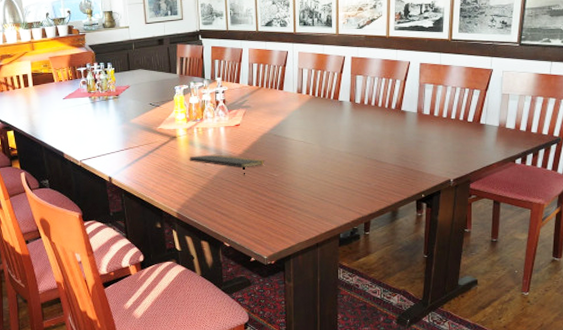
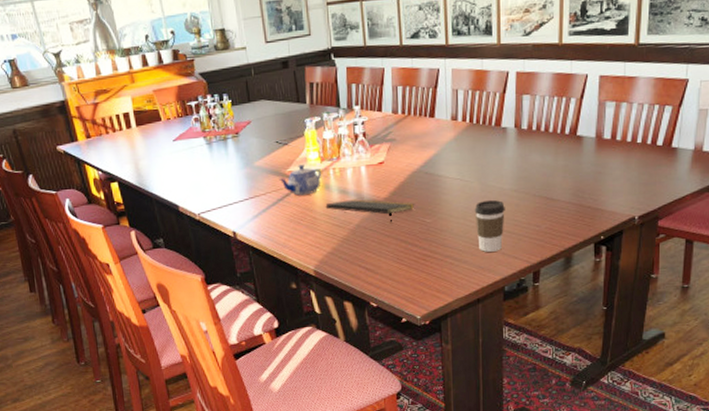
teapot: none [151,123,187,149] -> present [279,164,322,196]
coffee cup: none [315,160,341,204] -> present [474,199,505,252]

